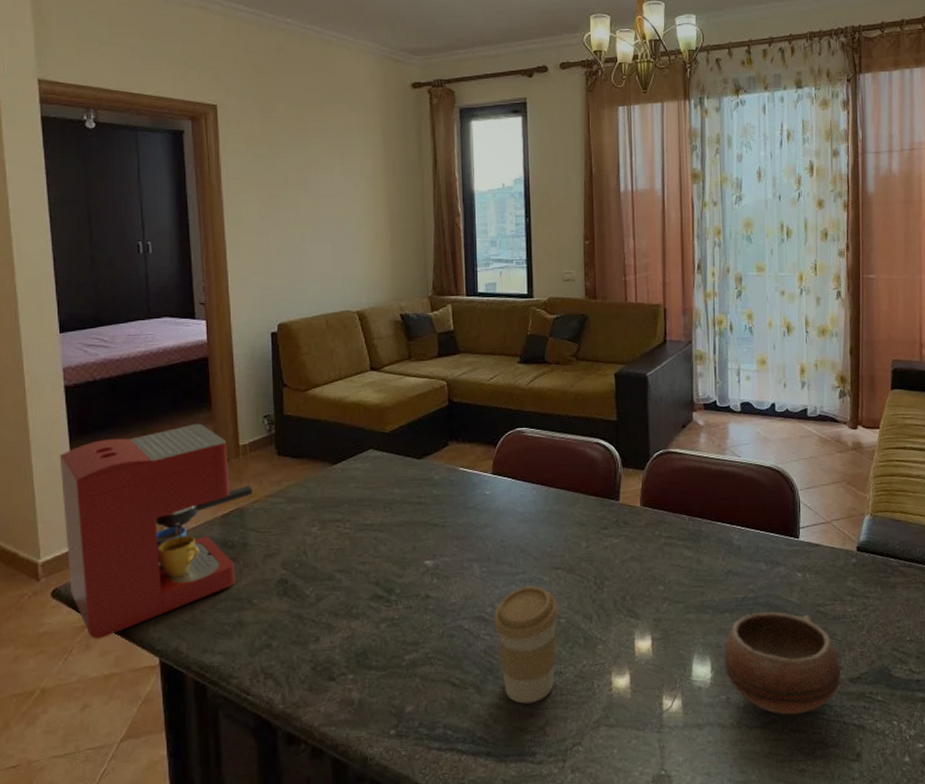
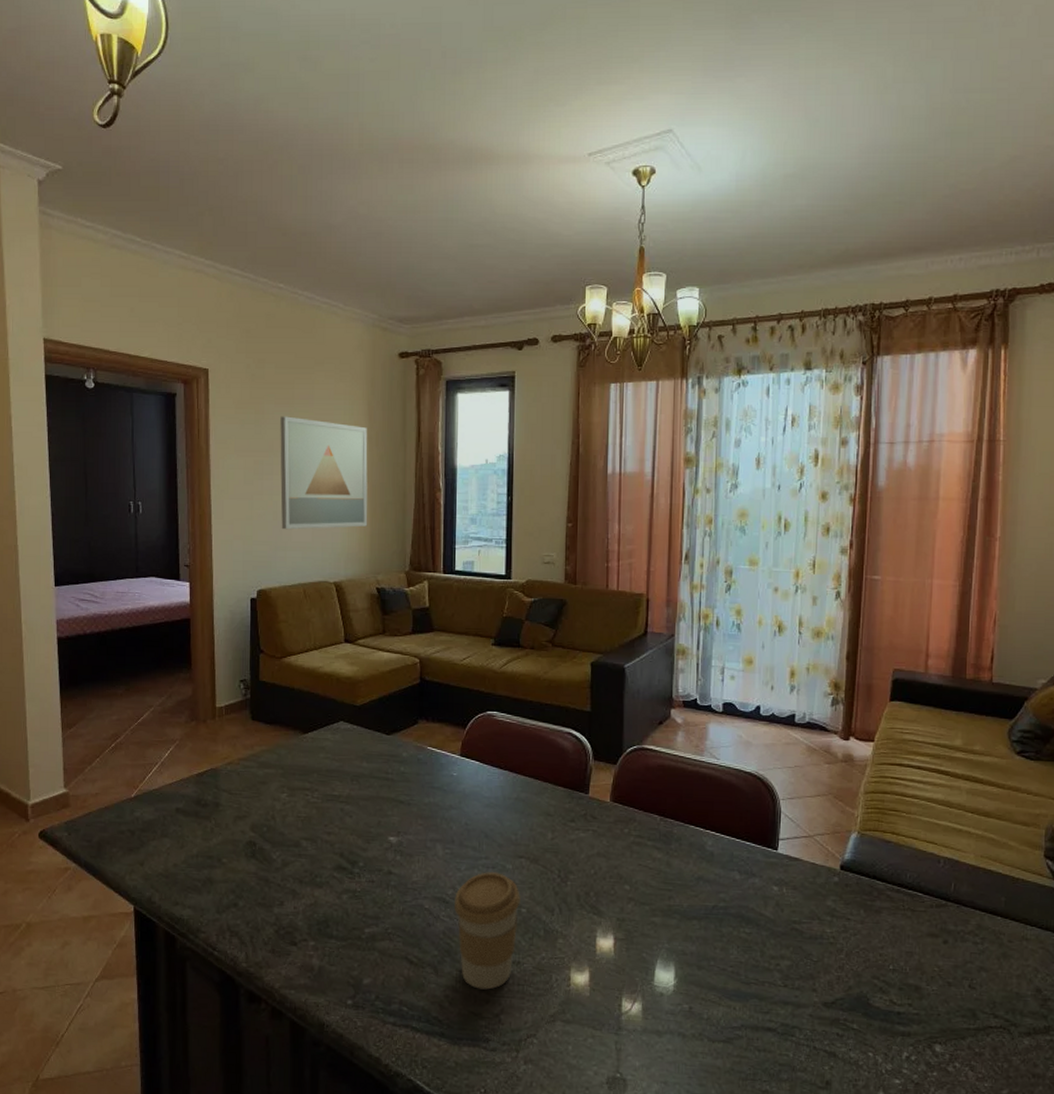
coffee maker: present [59,423,253,640] -> none [50,683,227,882]
wall art: none [294,149,389,262] -> present [280,416,368,530]
bowl: present [723,612,841,715] -> none [688,923,814,1033]

